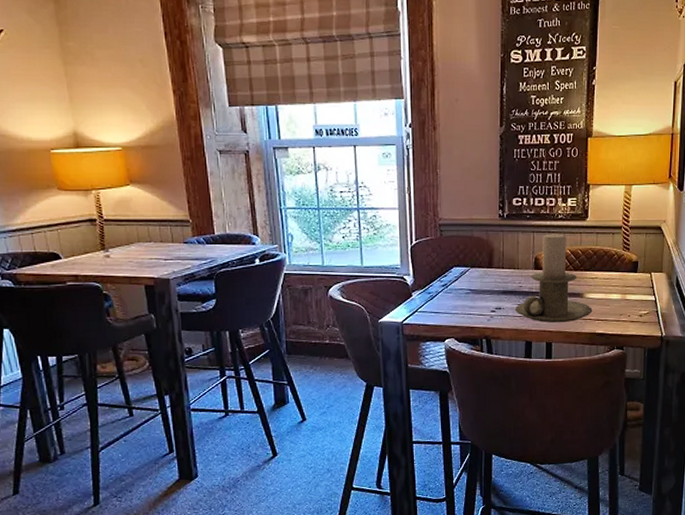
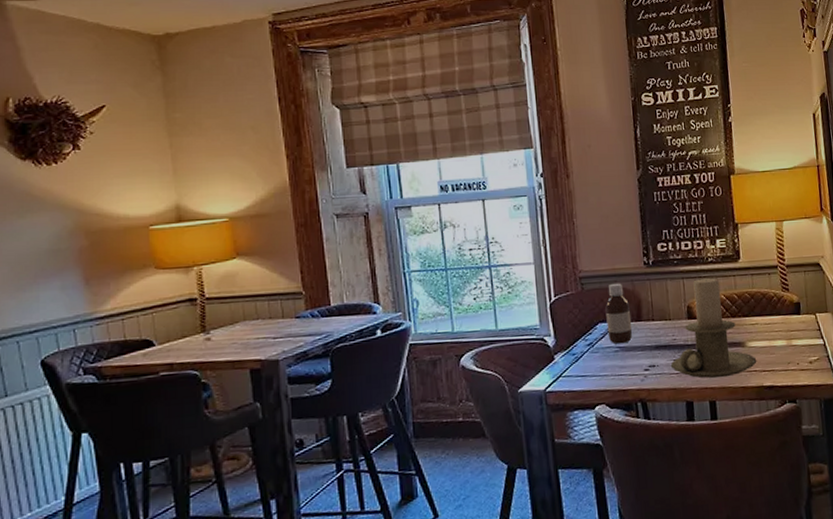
bottle: none [461,232,484,287] -> present [605,283,633,344]

